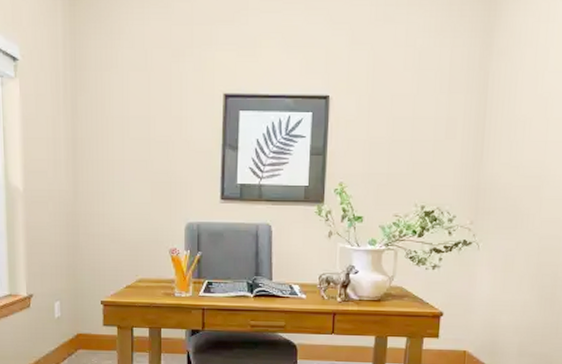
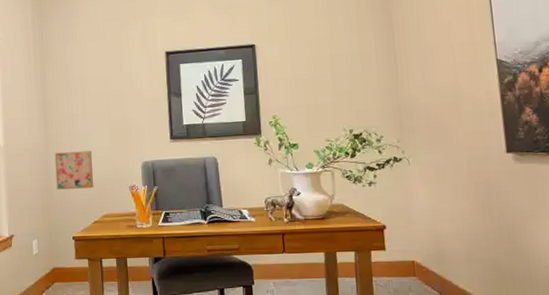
wall art: none [84,204,129,249] -> present [54,150,94,190]

